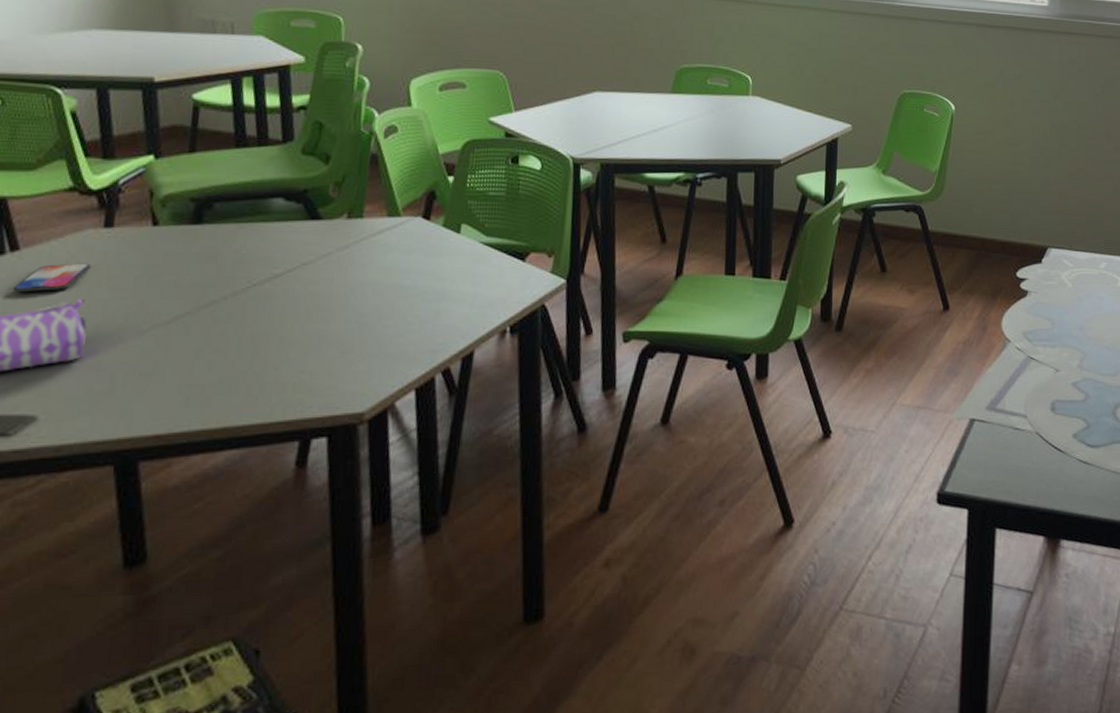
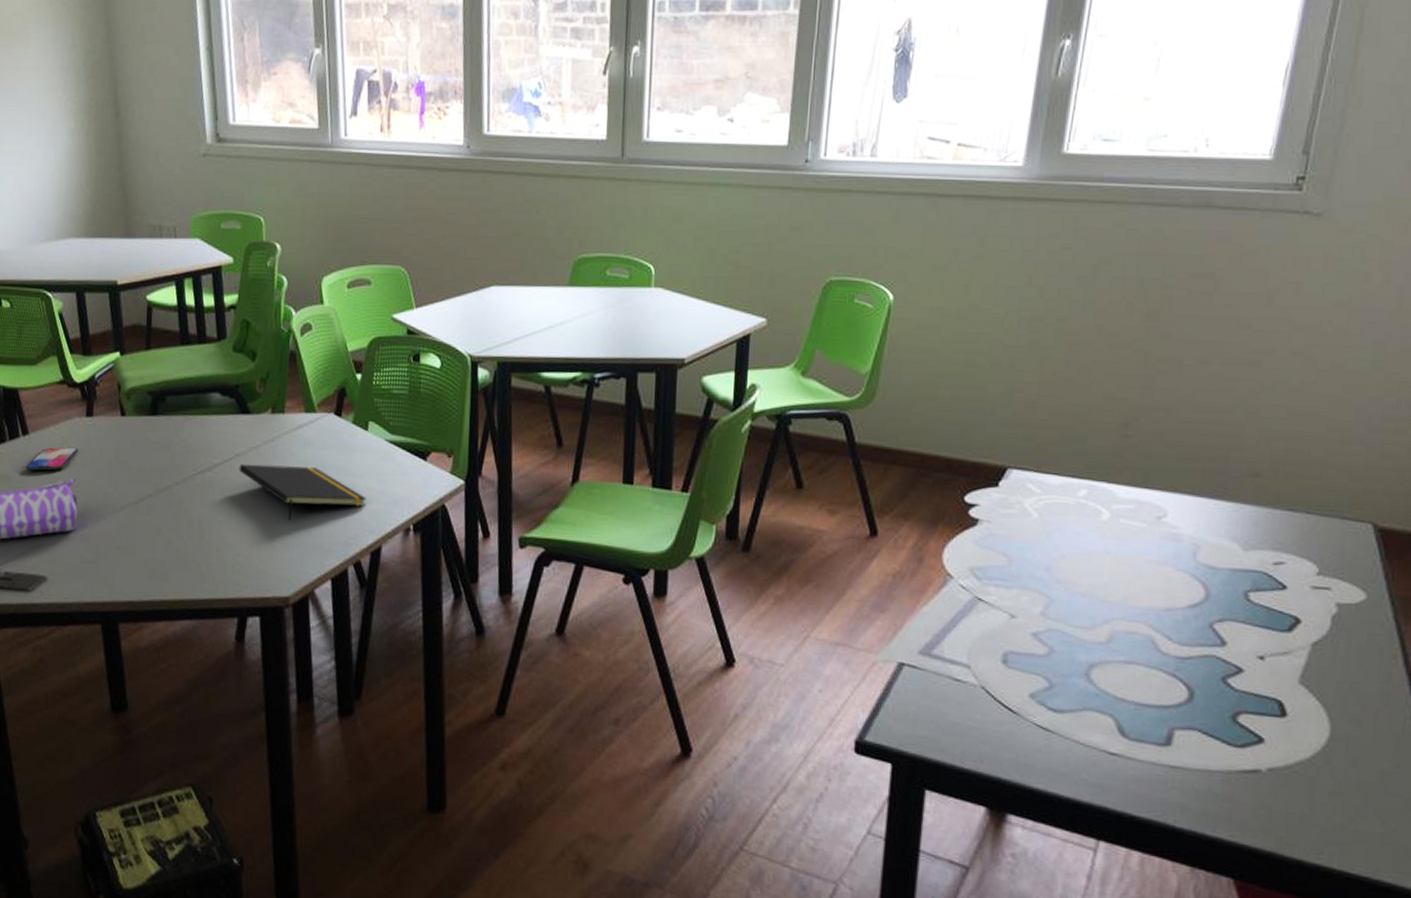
notepad: none [305,273,458,332] -> present [239,463,366,522]

